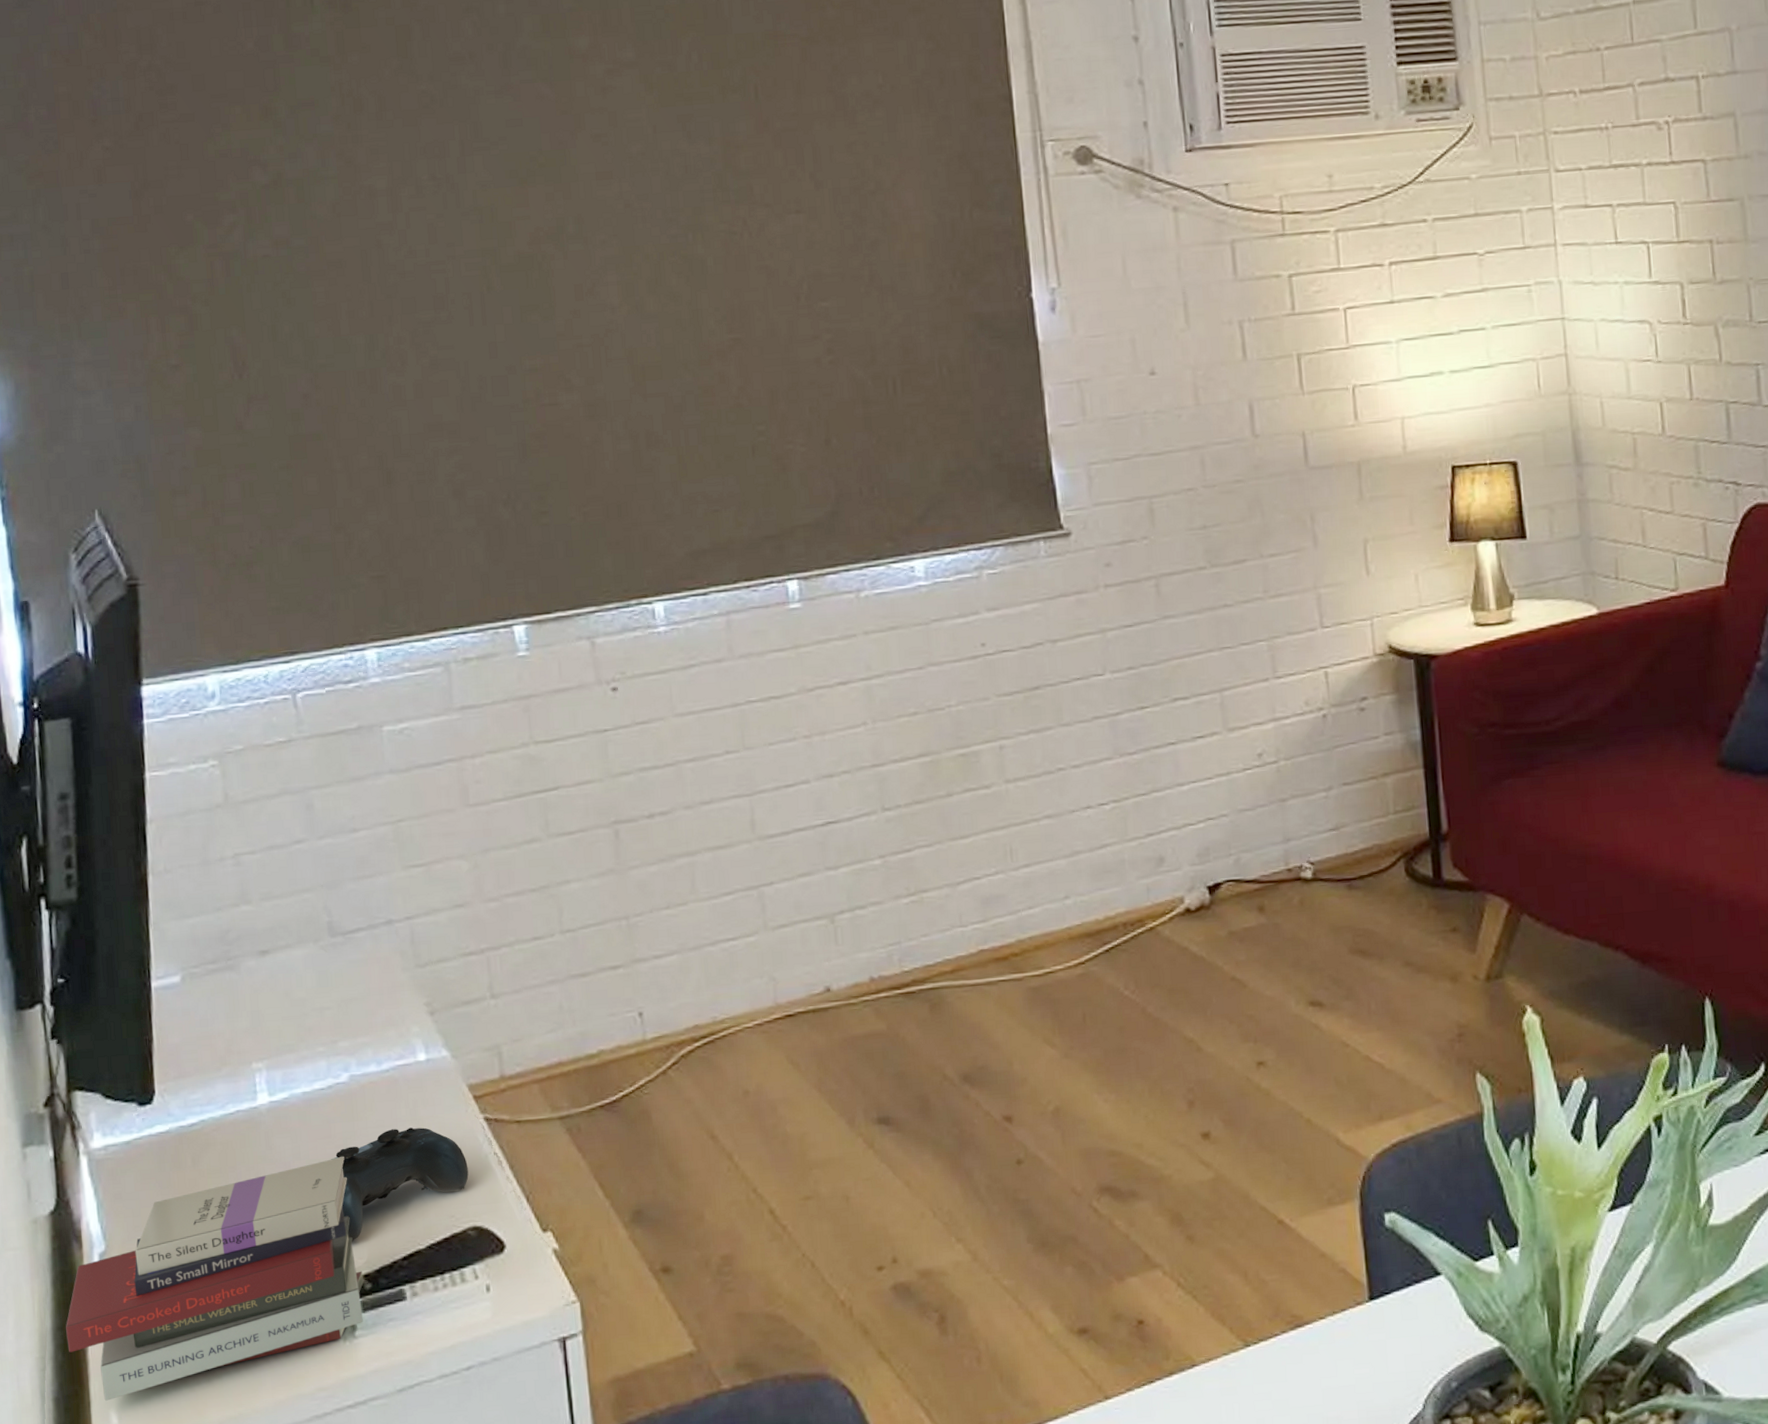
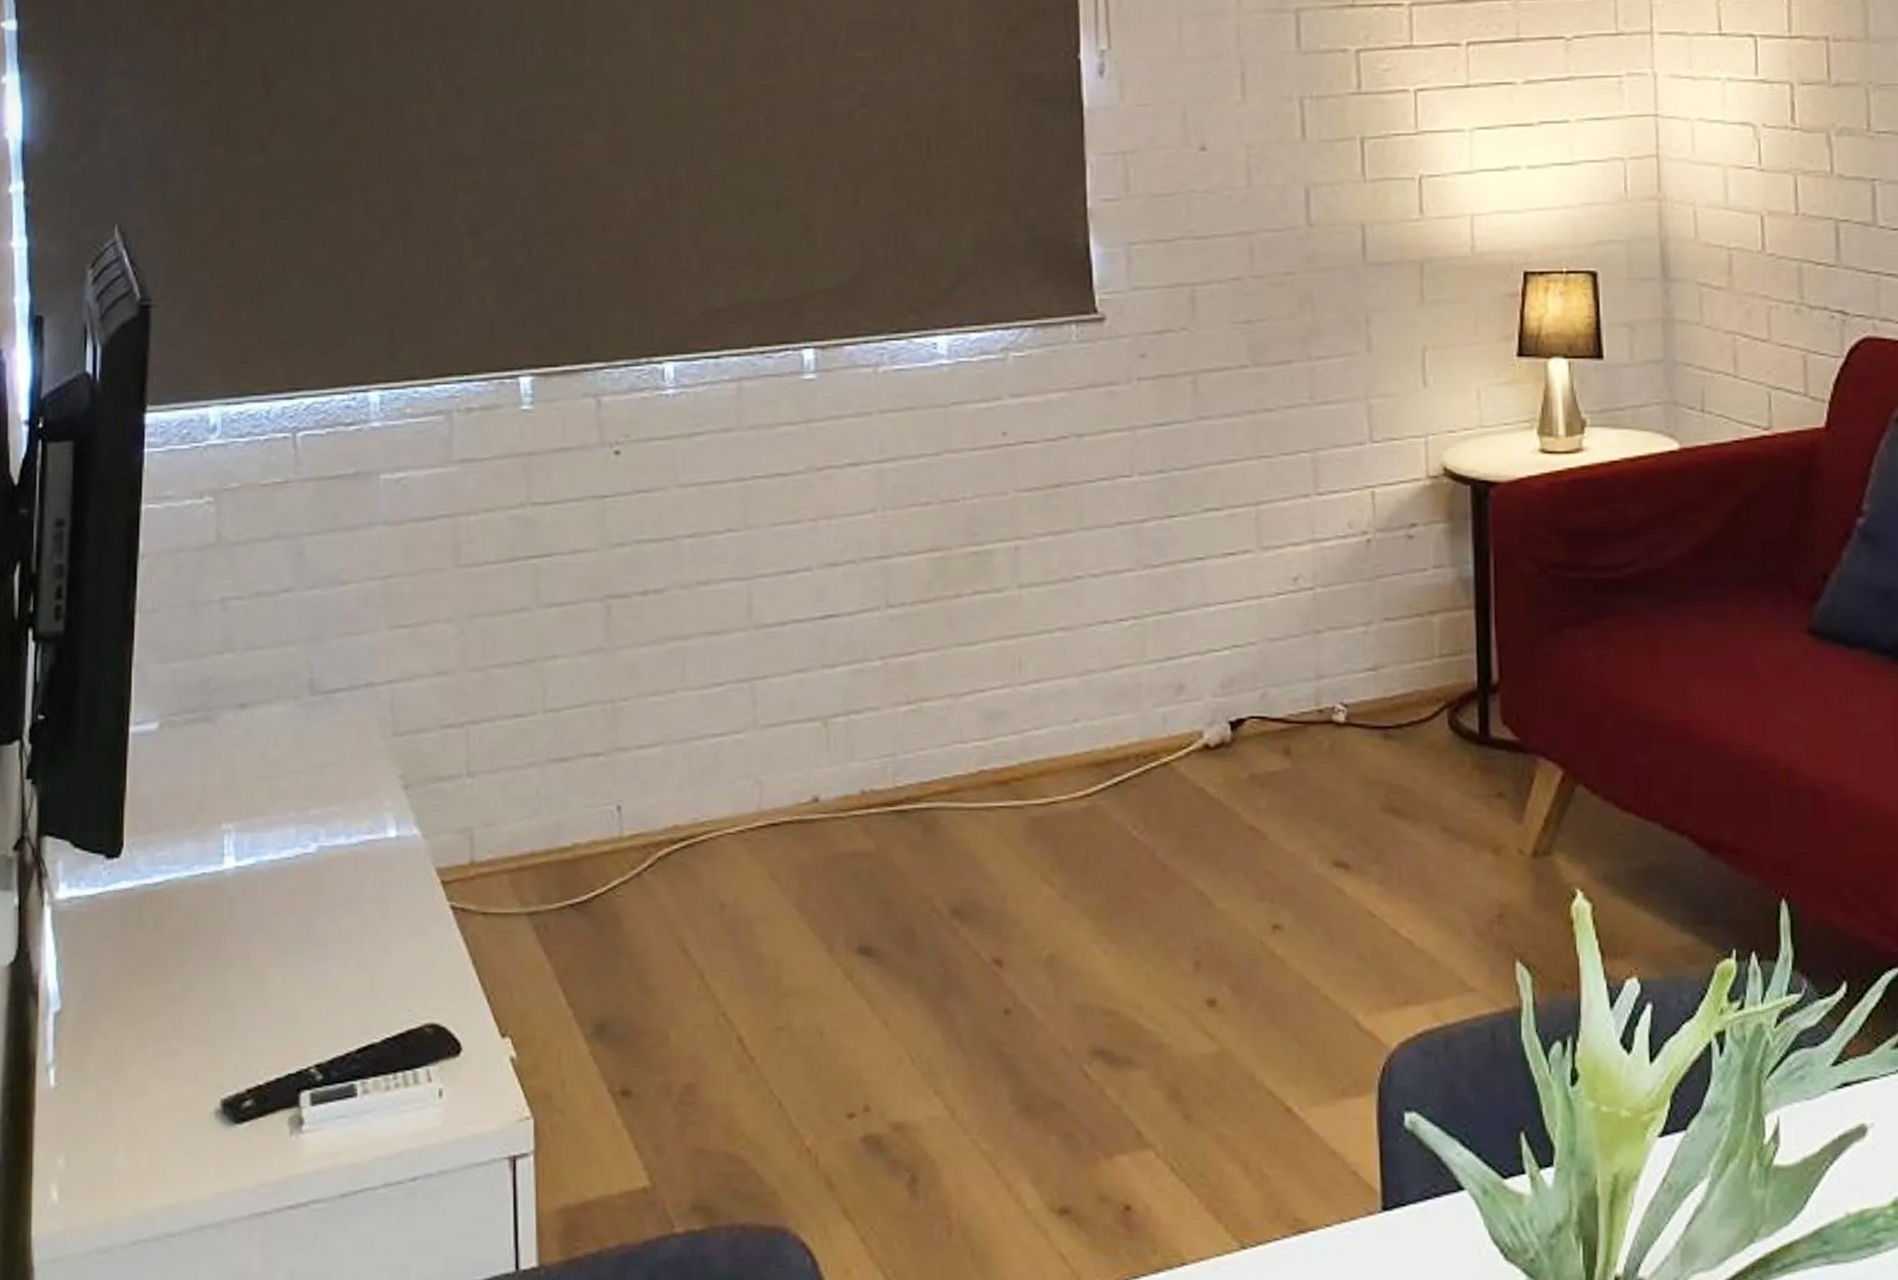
books: present [66,1157,364,1401] -> none [15,934,315,1173]
control: present [330,1127,469,1242] -> none [292,909,430,1027]

